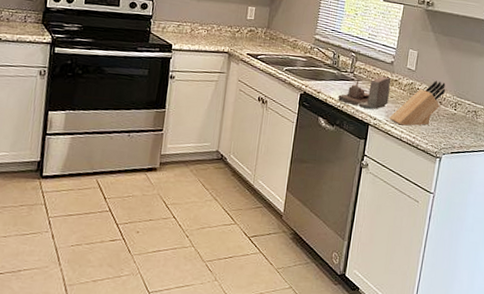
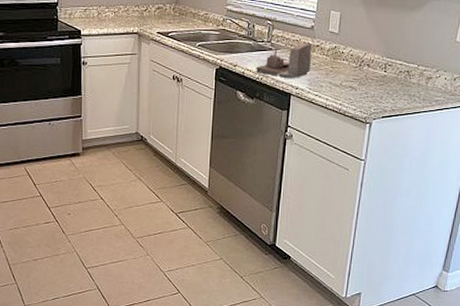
knife block: present [389,80,446,126] -> none [312,42,373,93]

